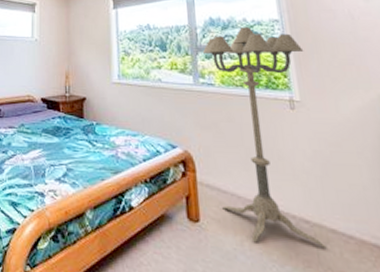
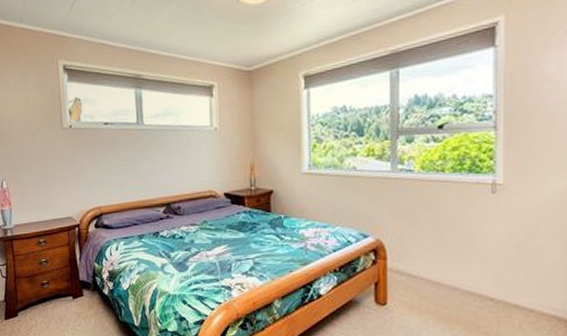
floor lamp: present [203,27,327,249] -> none [405,105,516,322]

